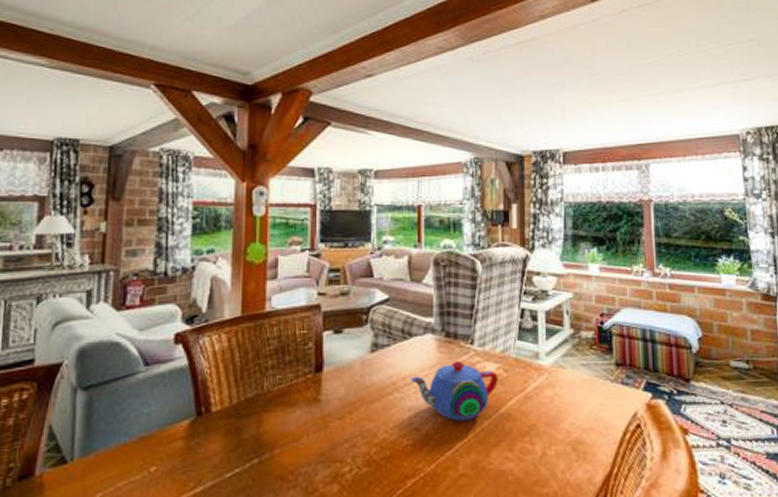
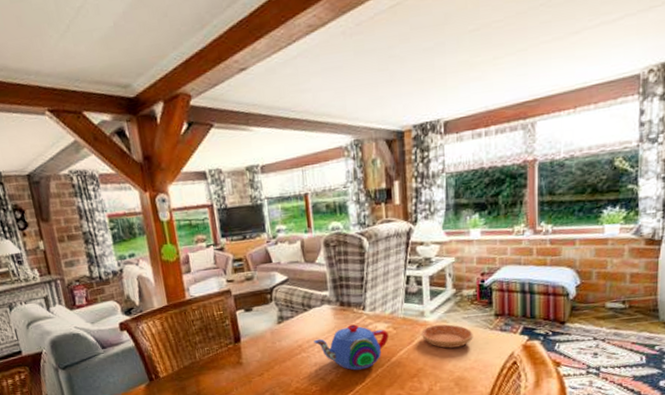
saucer: none [535,371,593,401] -> present [421,324,473,349]

